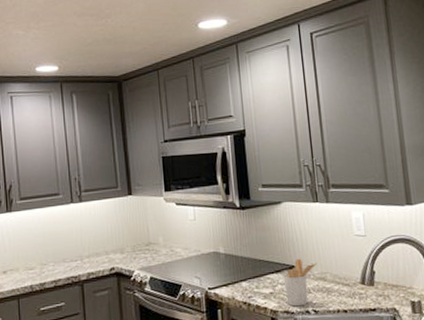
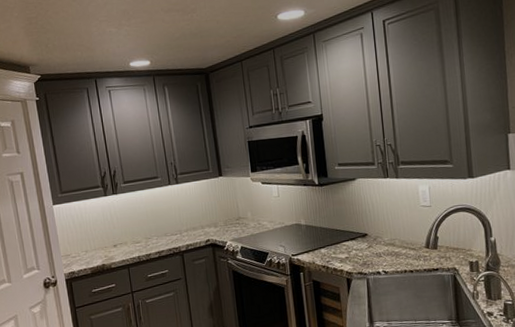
utensil holder: present [283,258,317,307] -> none [357,227,387,269]

